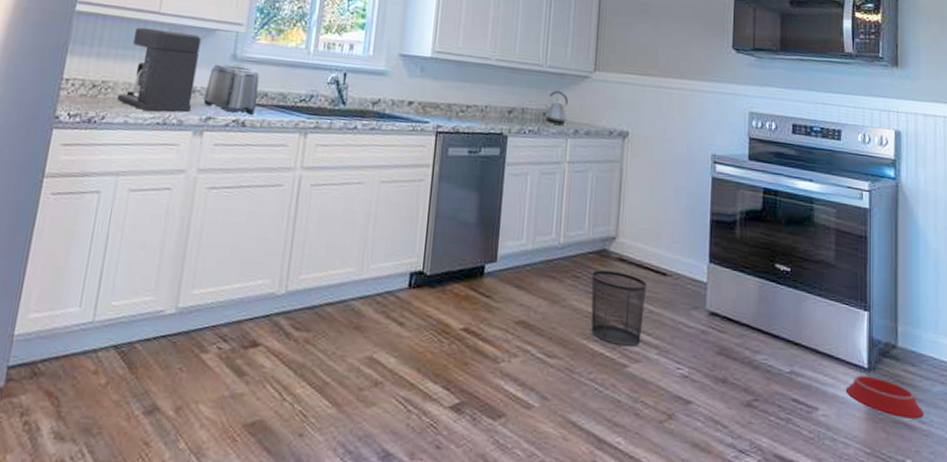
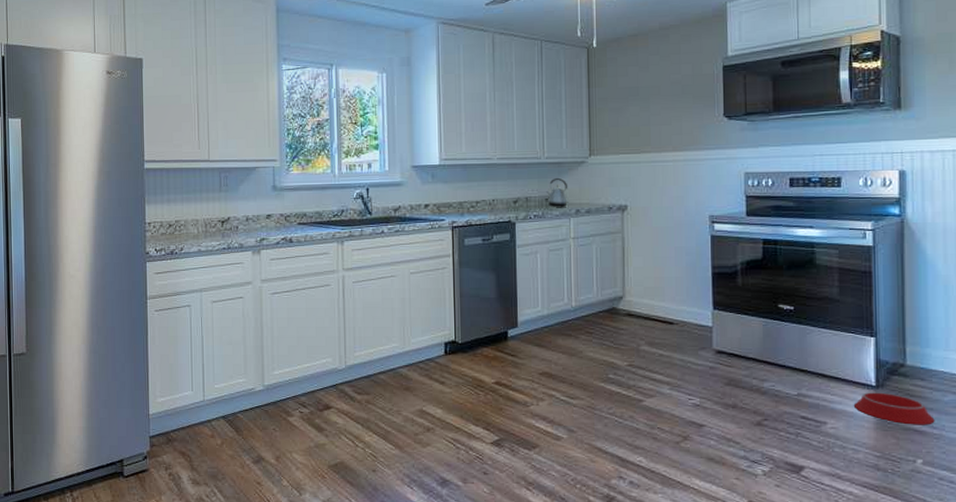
coffee maker: present [116,27,201,113] -> none [189,173,248,240]
toaster: present [203,64,260,116] -> none [256,194,299,233]
waste bin: present [591,269,647,347] -> none [603,324,655,386]

